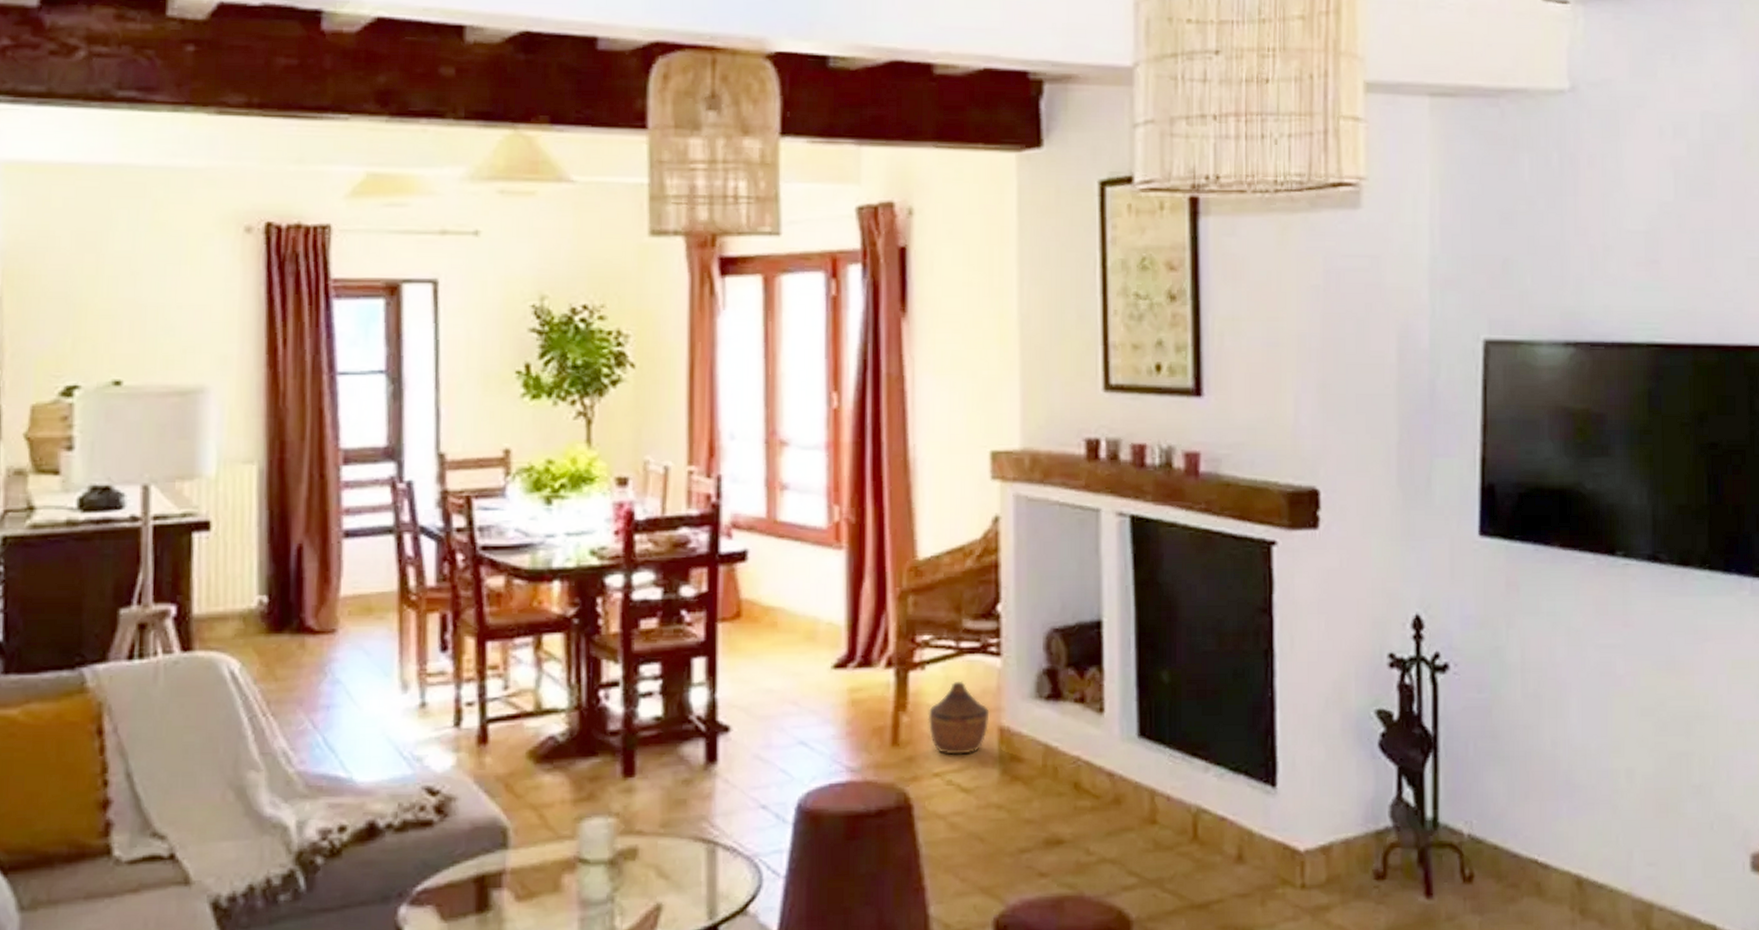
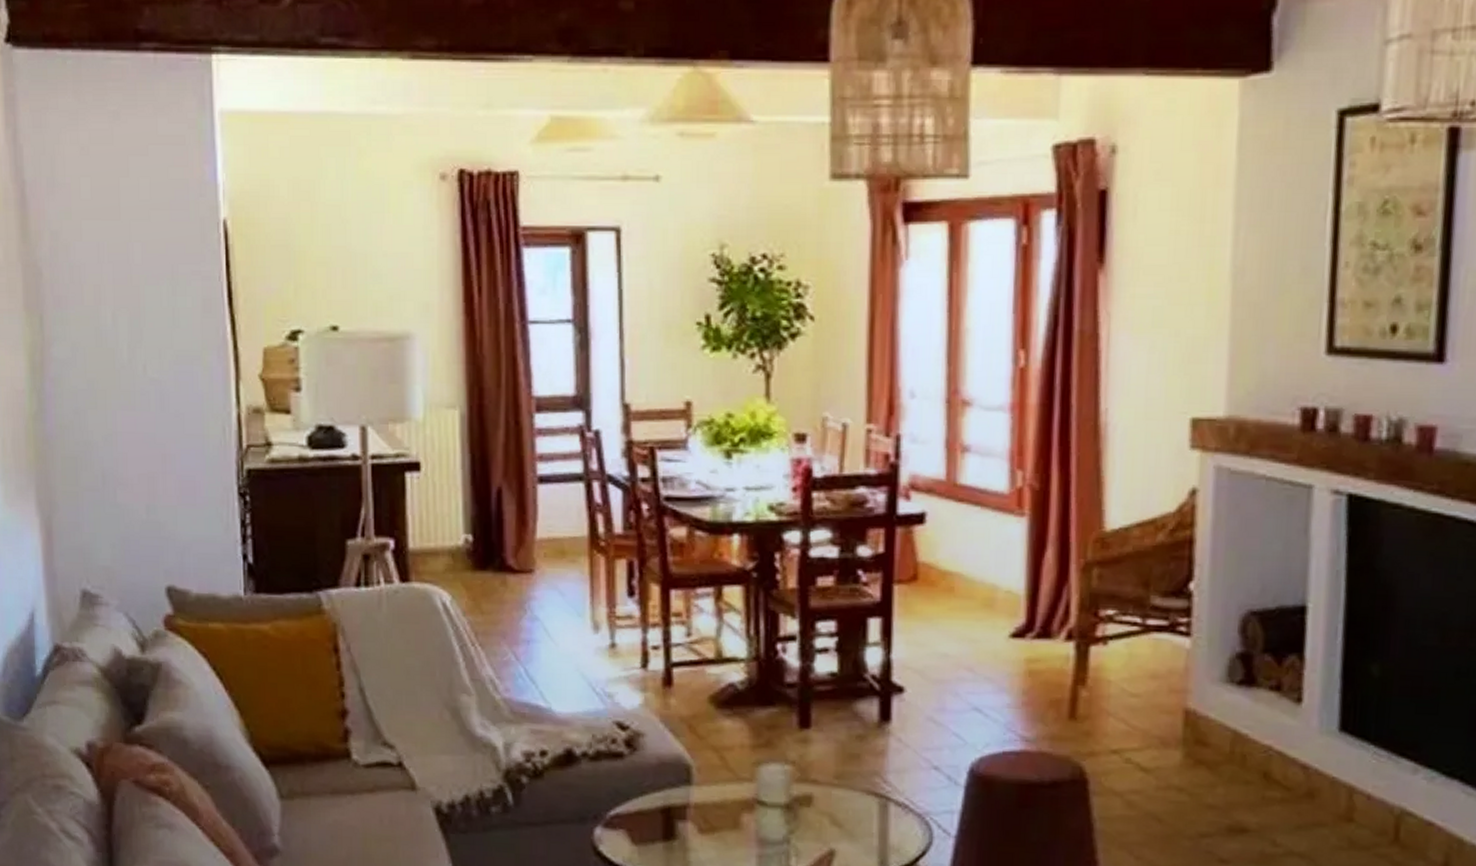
woven basket: present [928,681,990,755] -> none [1108,659,1175,734]

